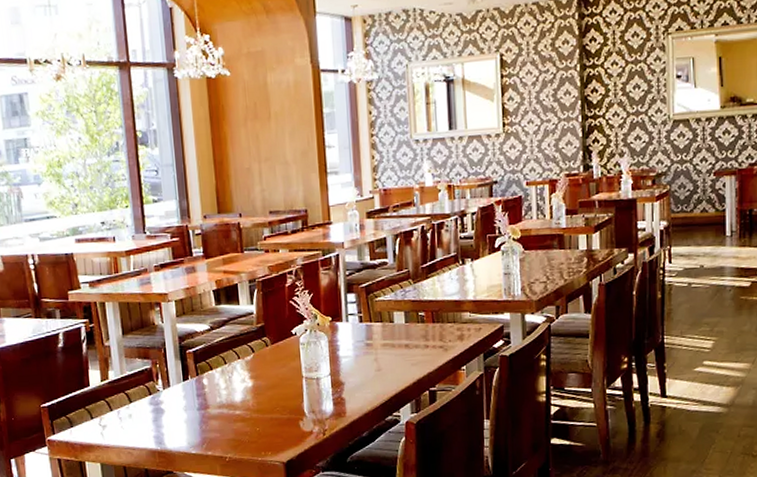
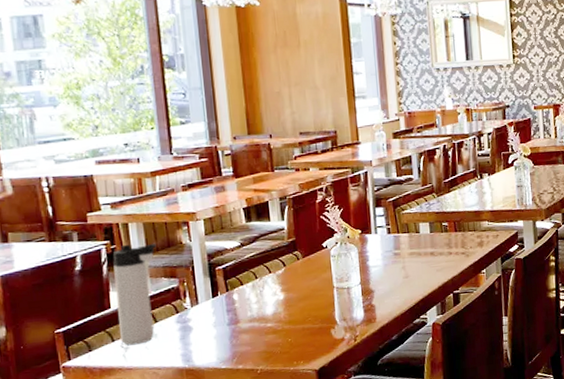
thermos bottle: none [91,323,131,424] -> present [113,243,156,346]

